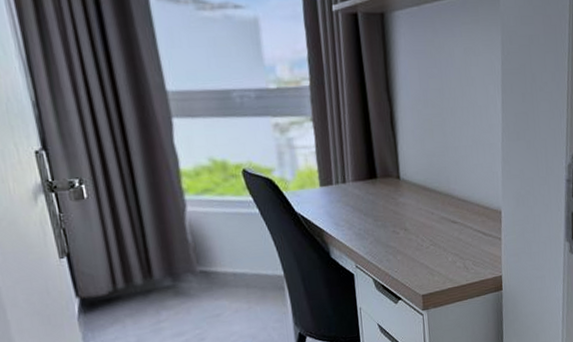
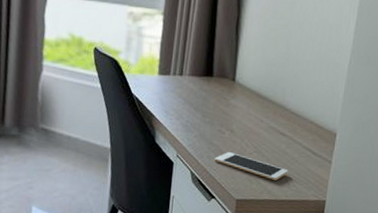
cell phone: none [394,250,465,268] -> present [214,152,288,180]

